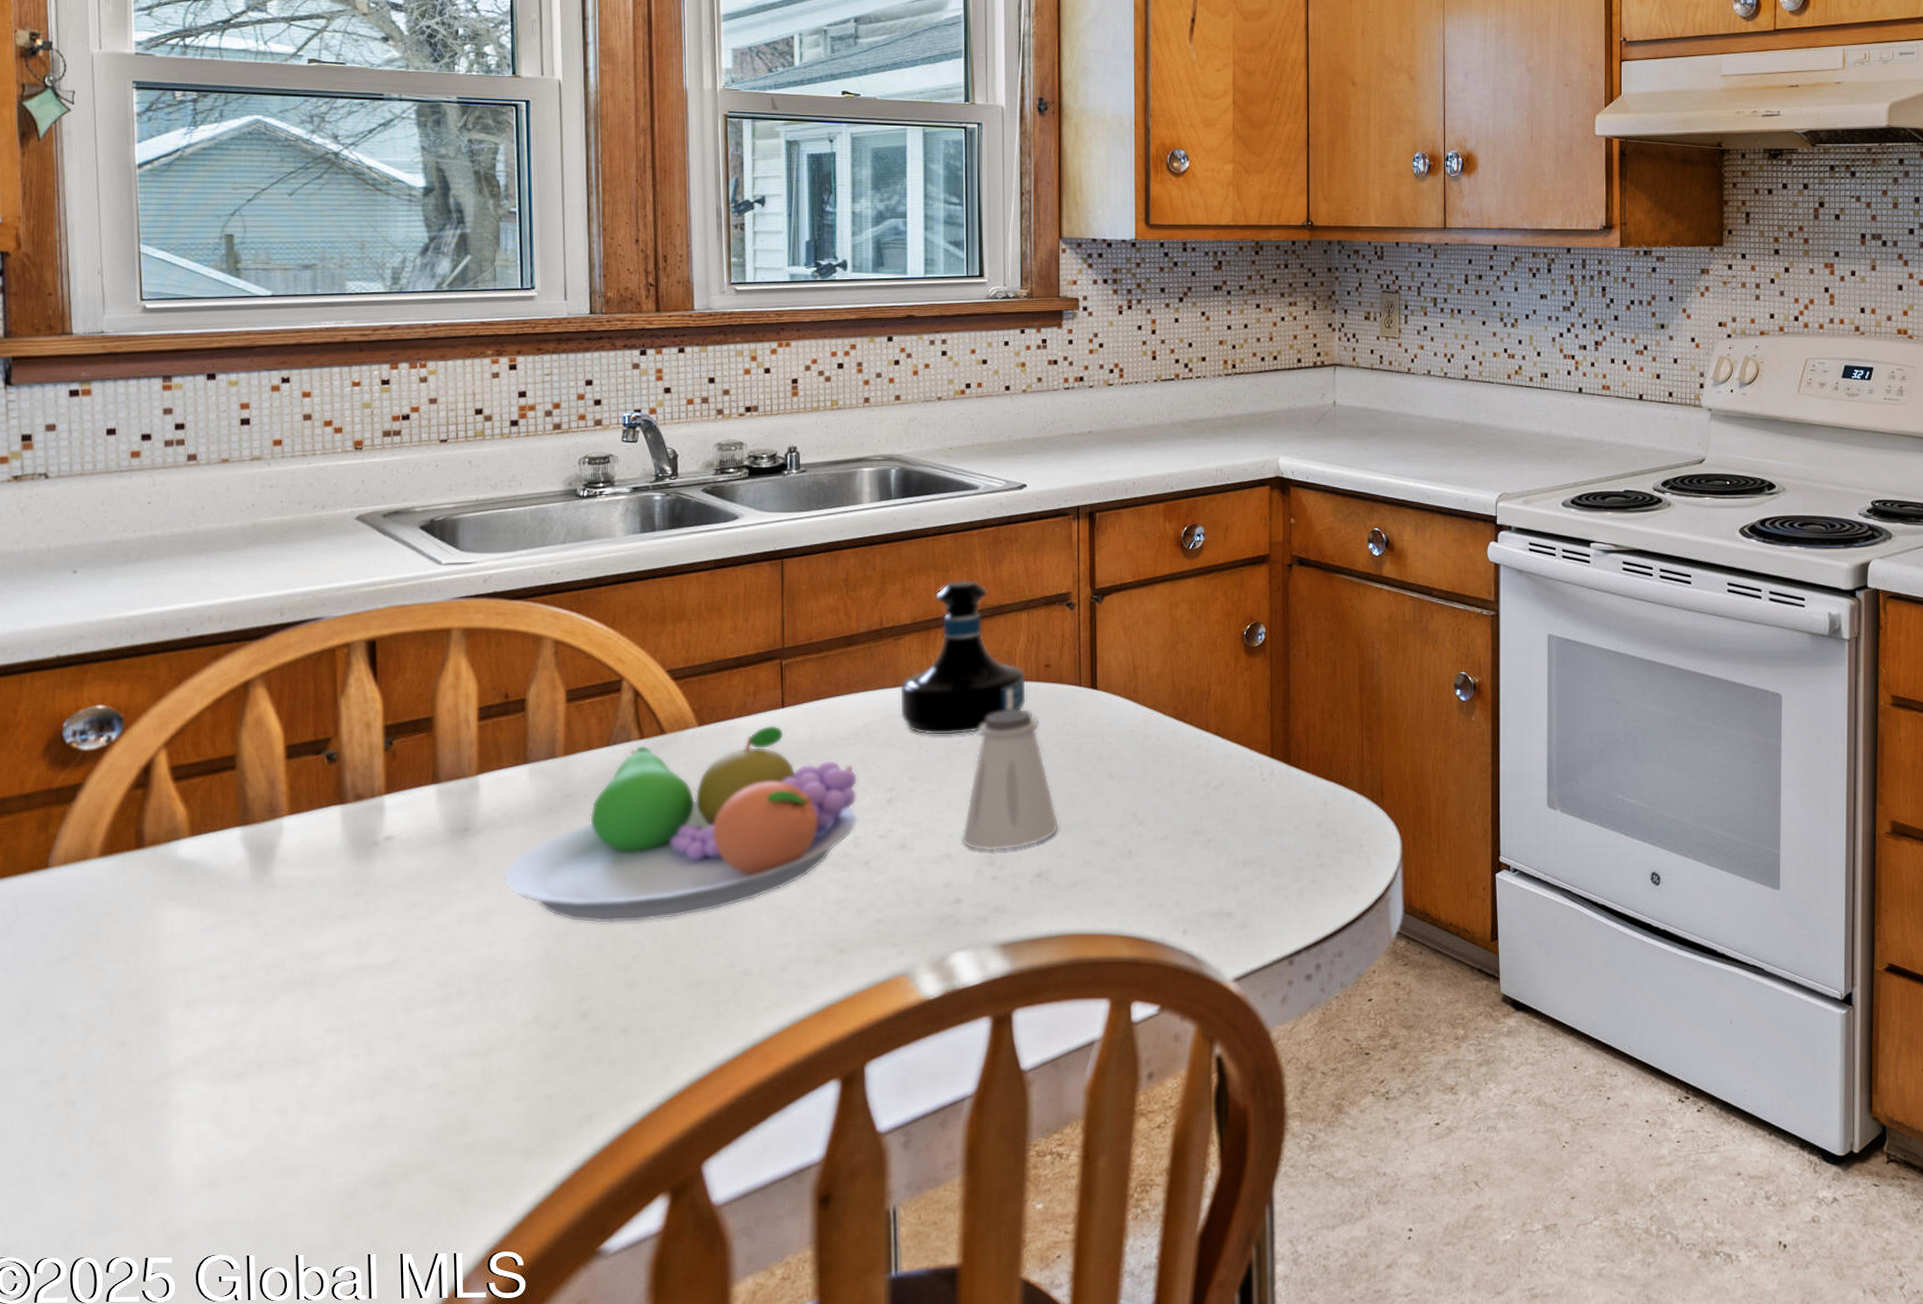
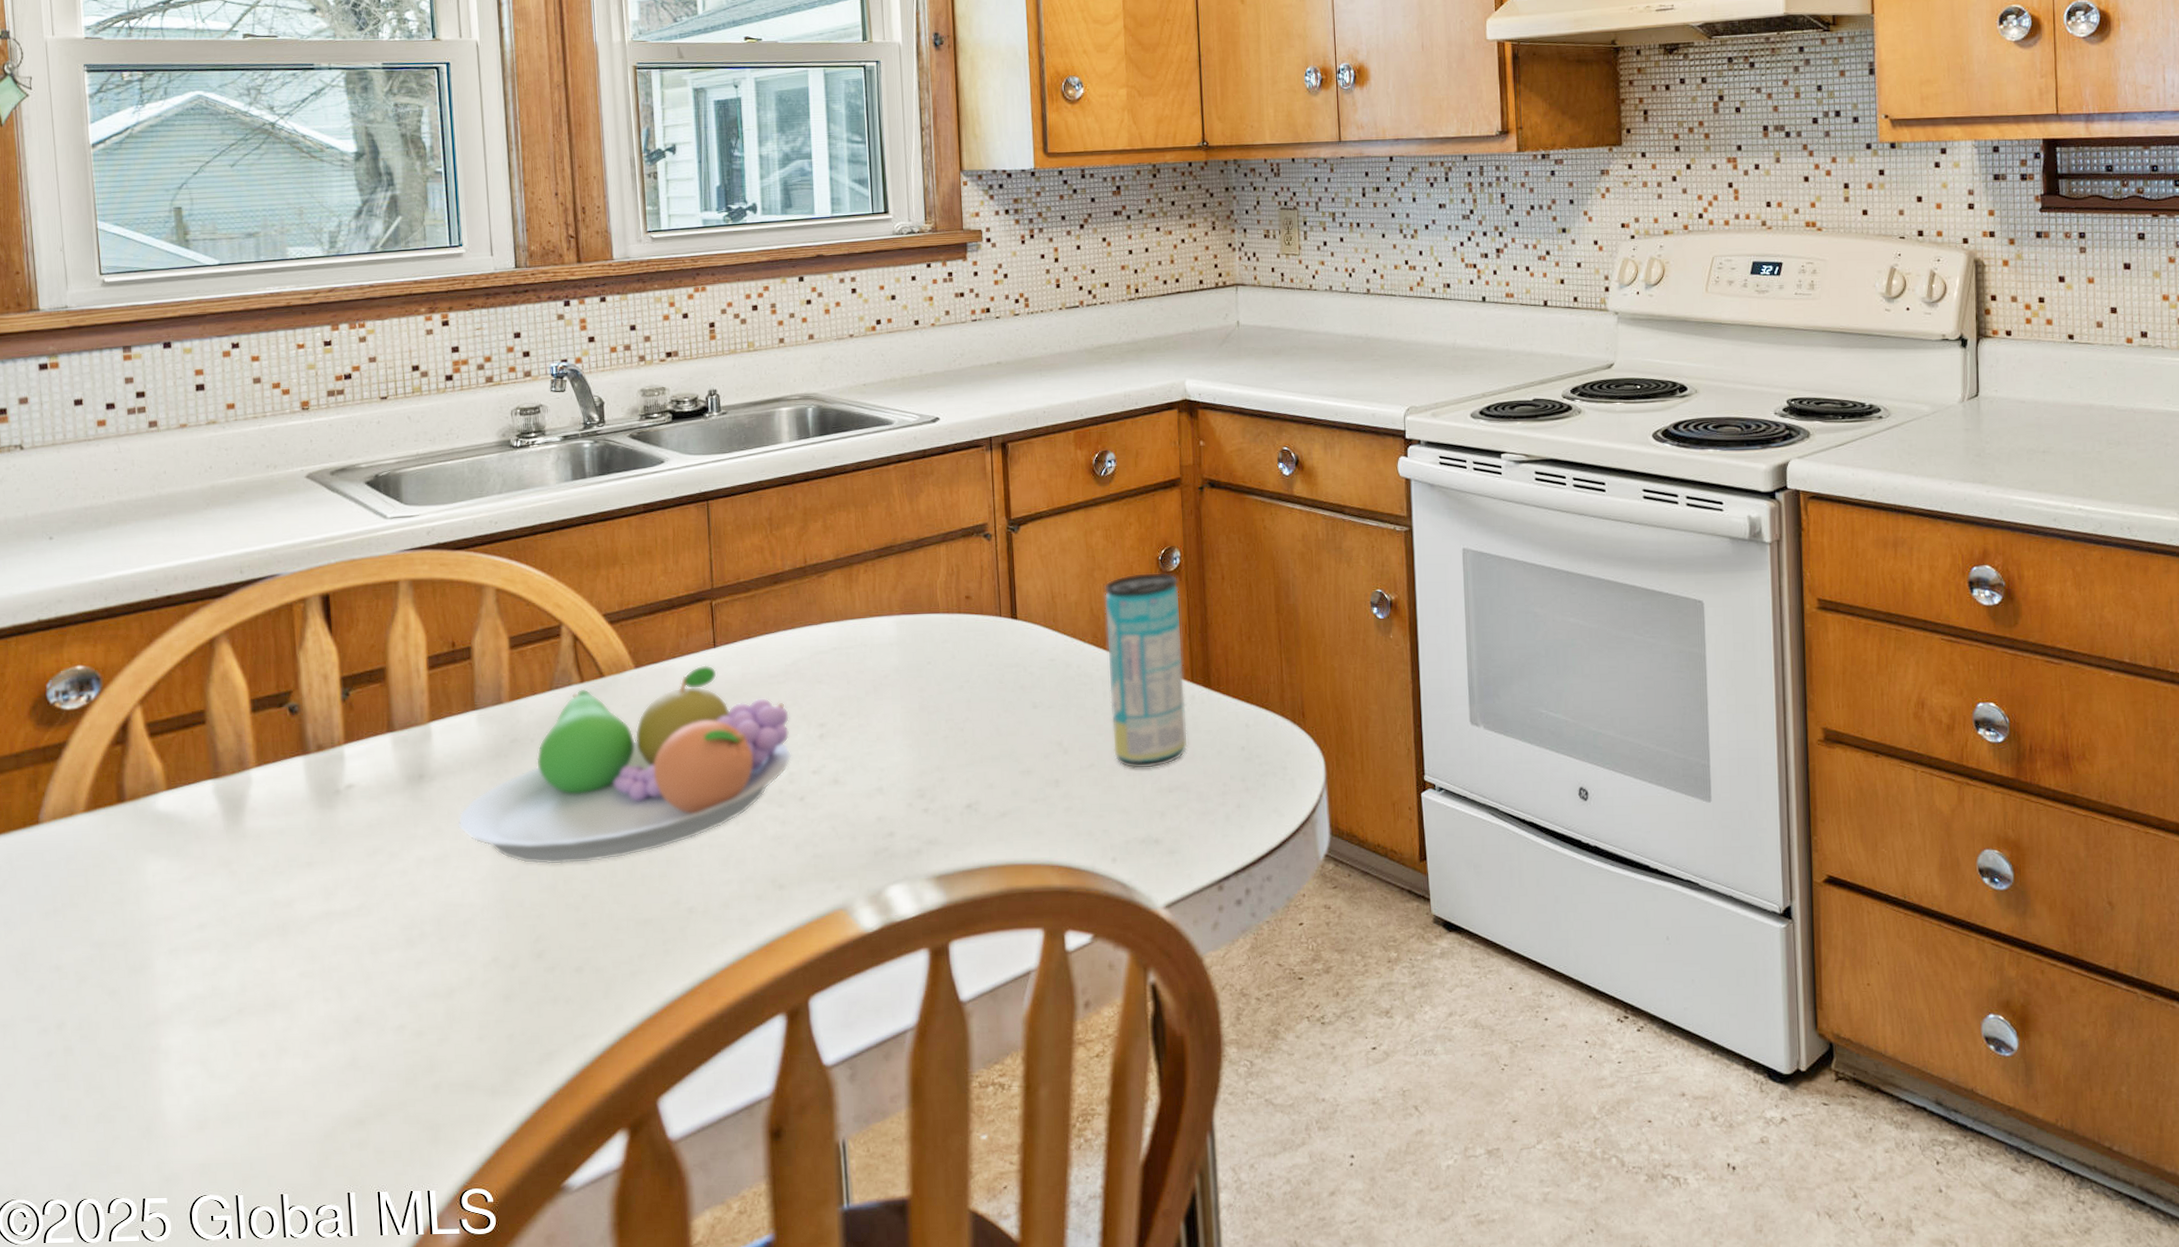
tequila bottle: present [899,579,1027,736] -> none [825,514,949,671]
saltshaker: present [961,708,1060,851] -> none [891,641,987,784]
beverage can: none [1186,647,1264,843] -> present [1103,572,1188,769]

